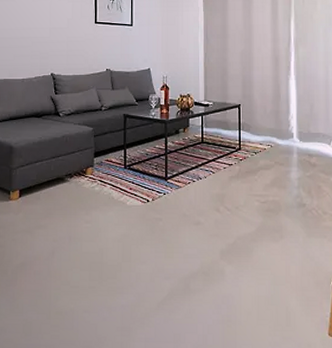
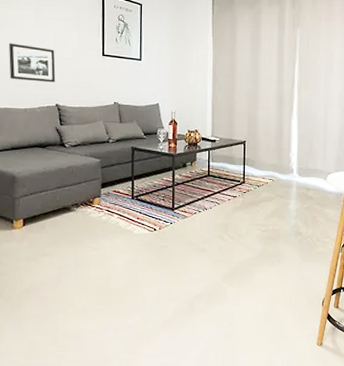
picture frame: none [8,16,51,52] -> present [9,43,56,83]

